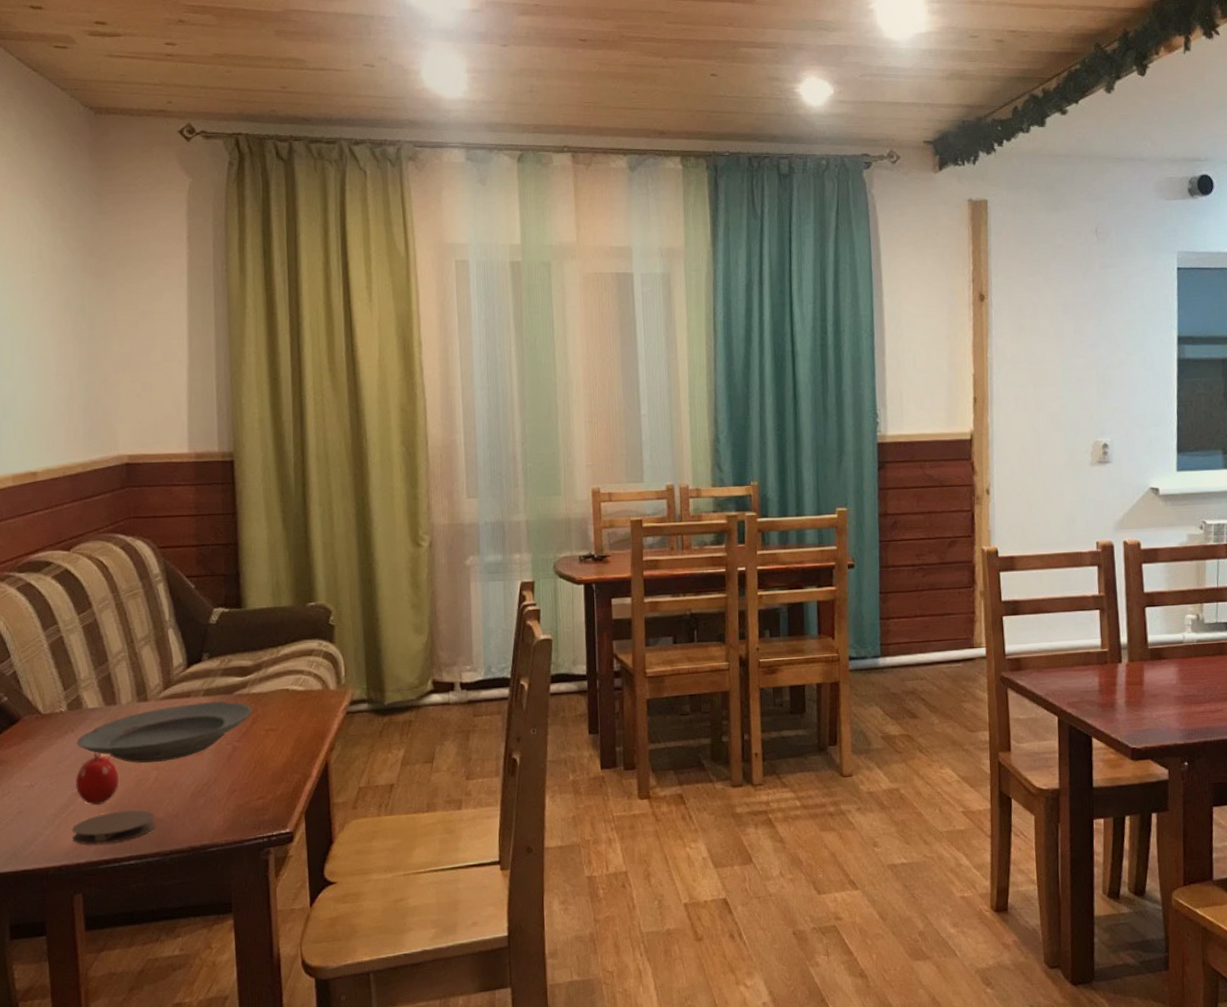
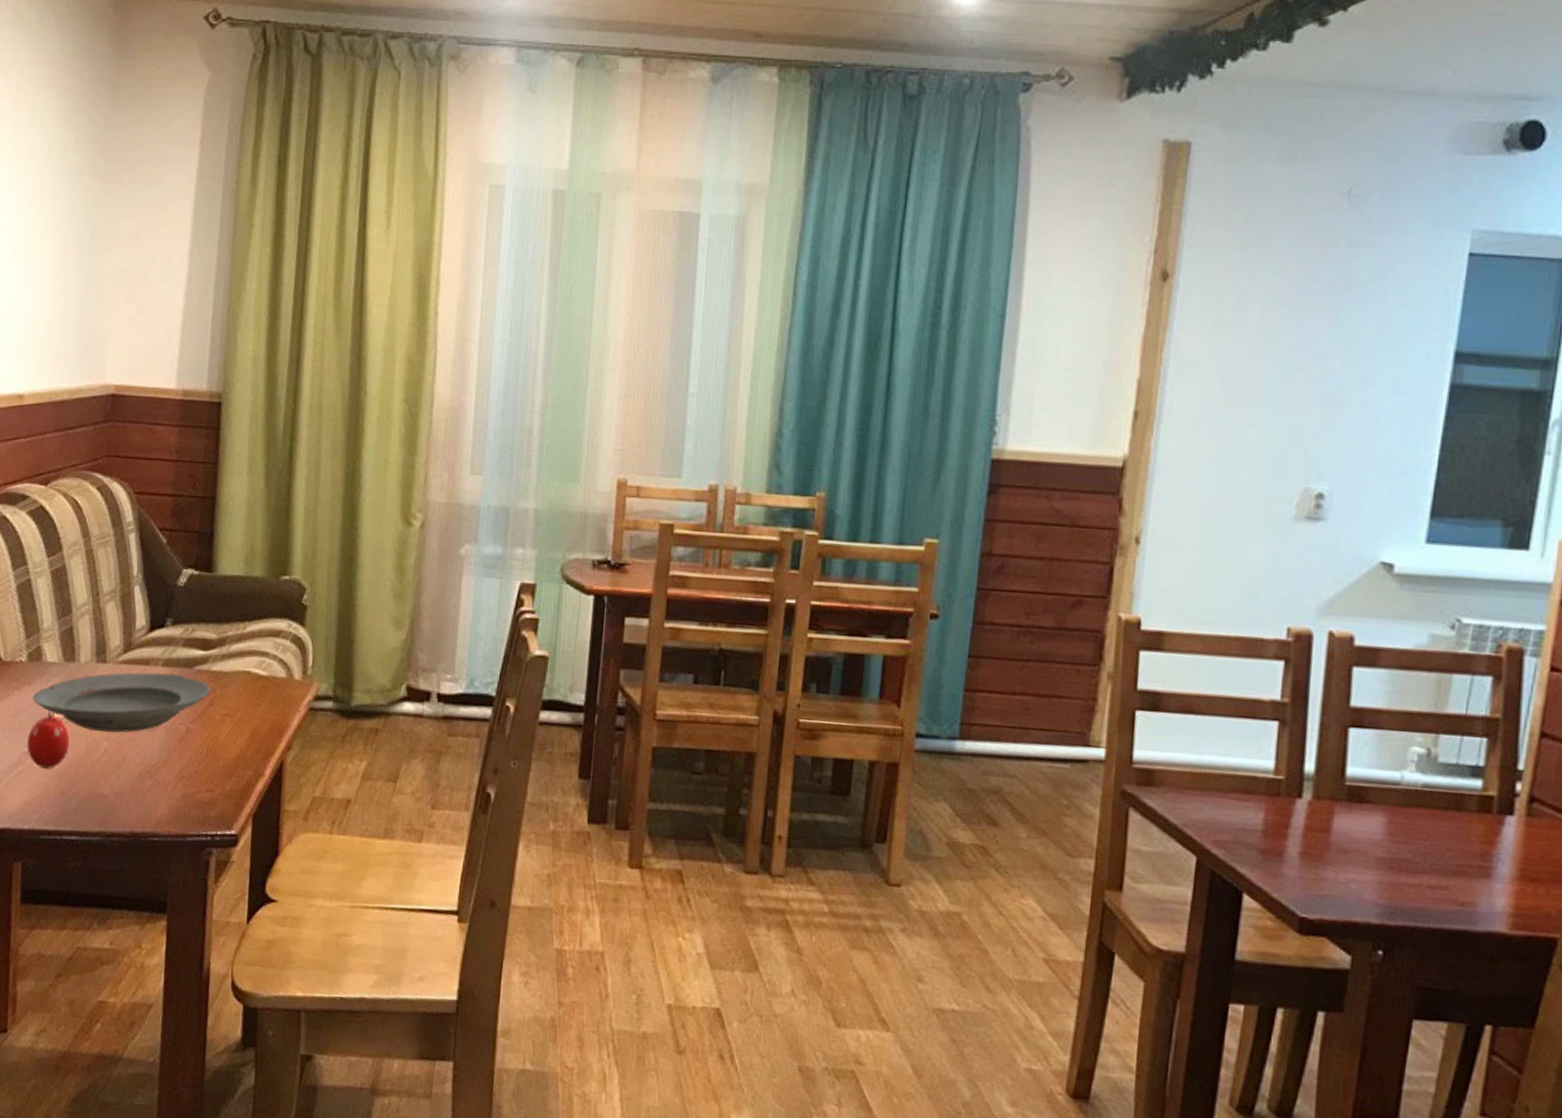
coaster: present [71,810,155,845] -> none [17,779,101,814]

